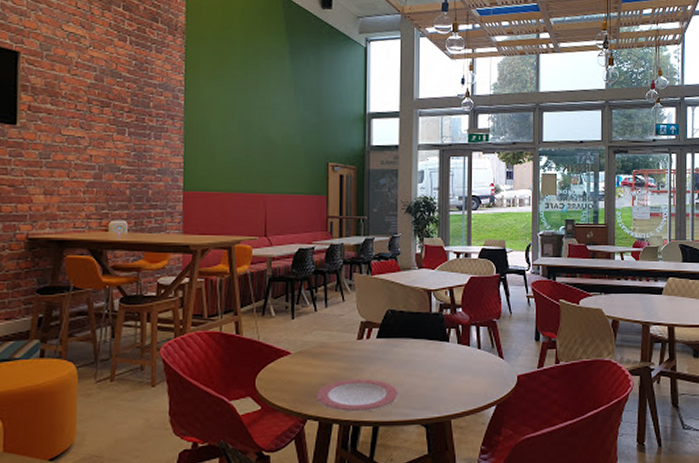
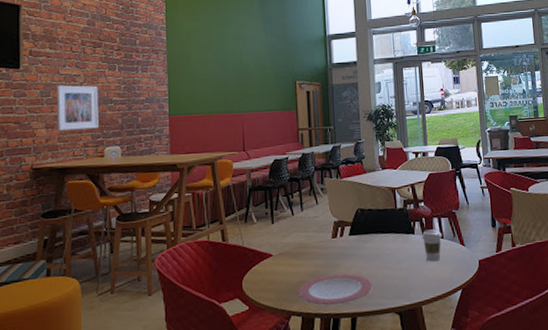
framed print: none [56,146,105,199] -> present [56,85,99,131]
coffee cup: none [456,338,479,373] -> present [421,229,442,262]

